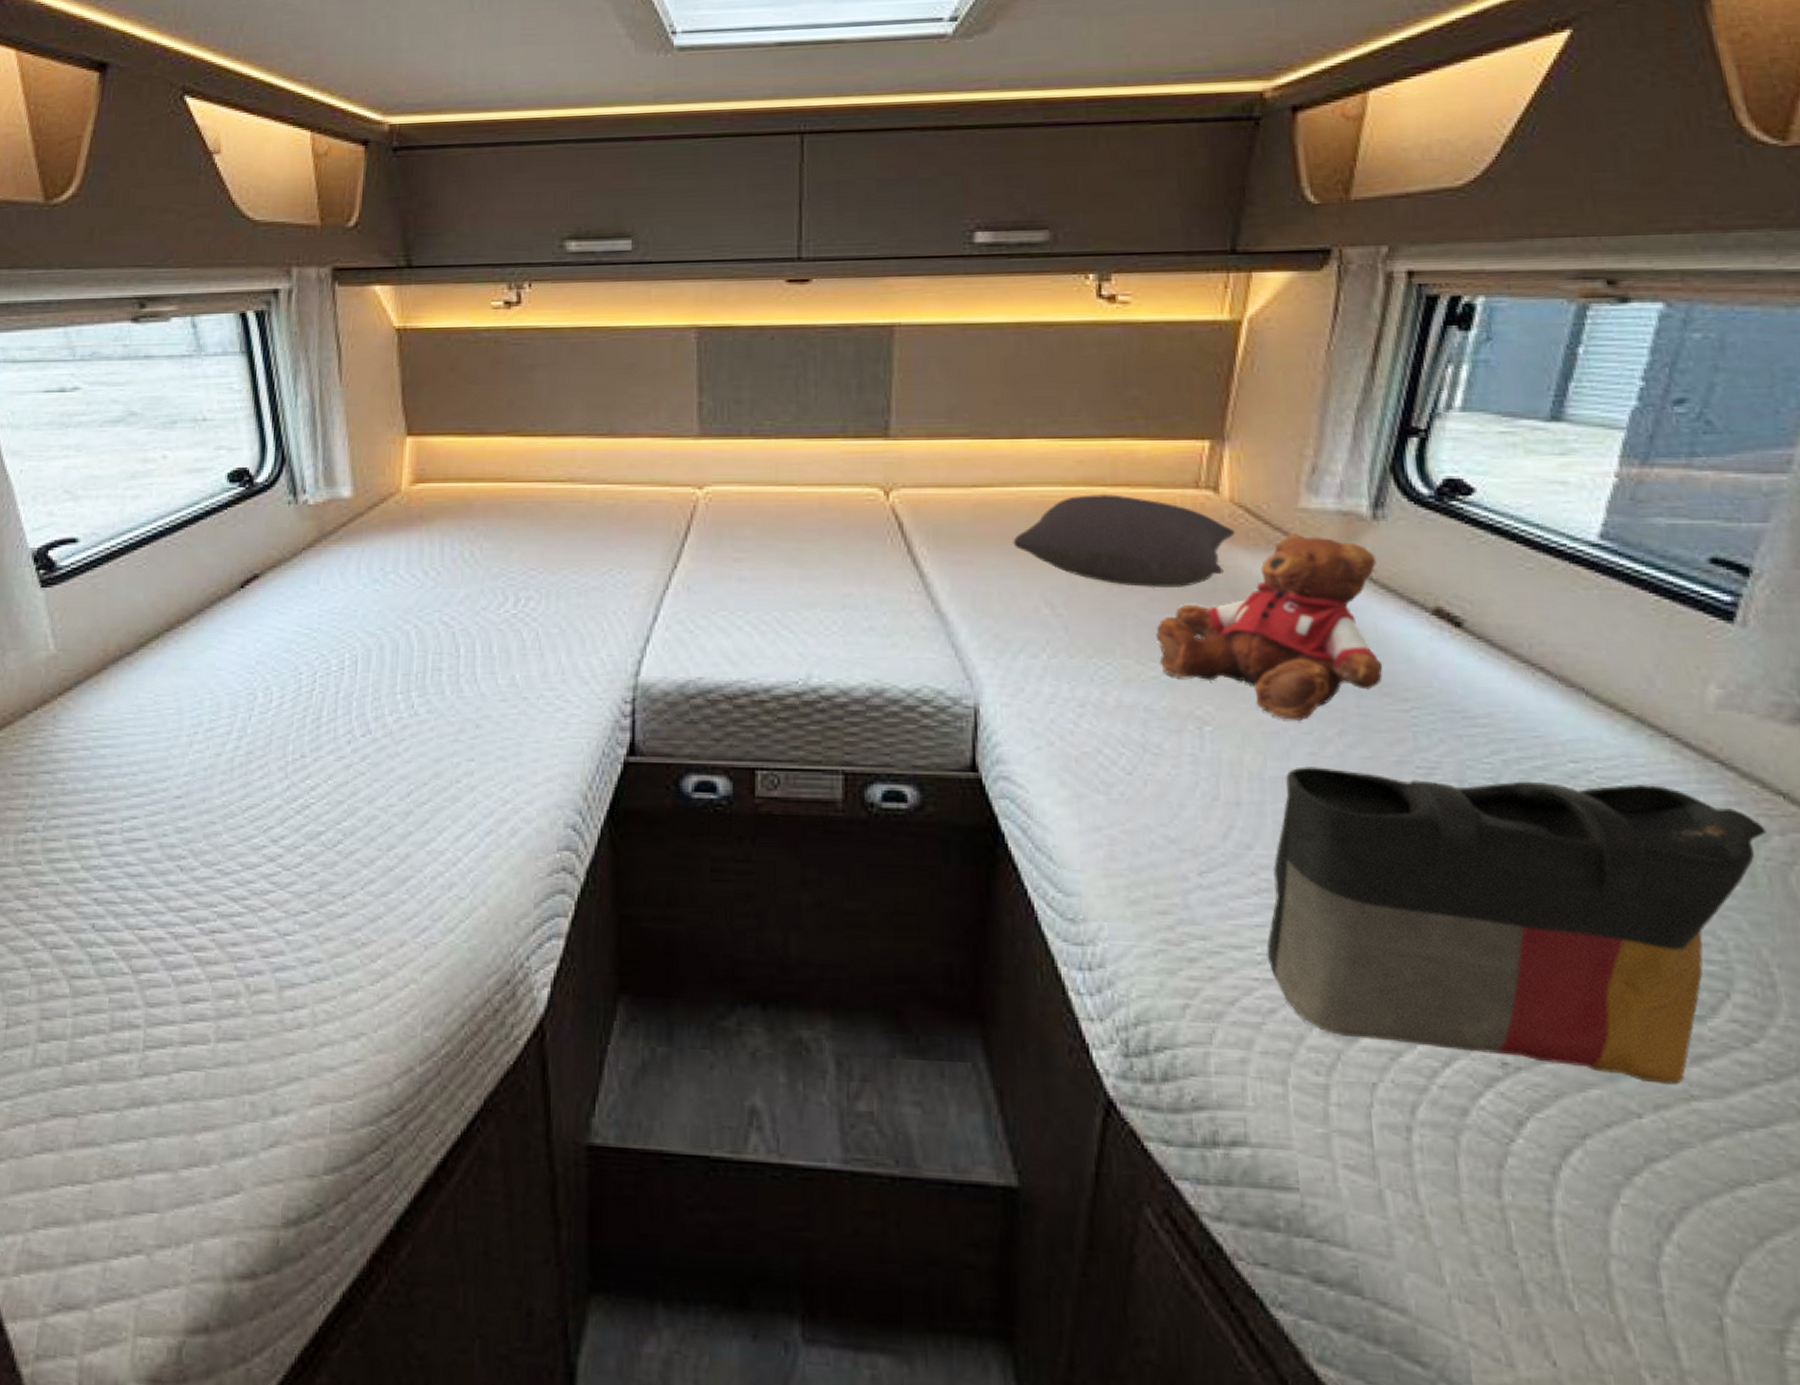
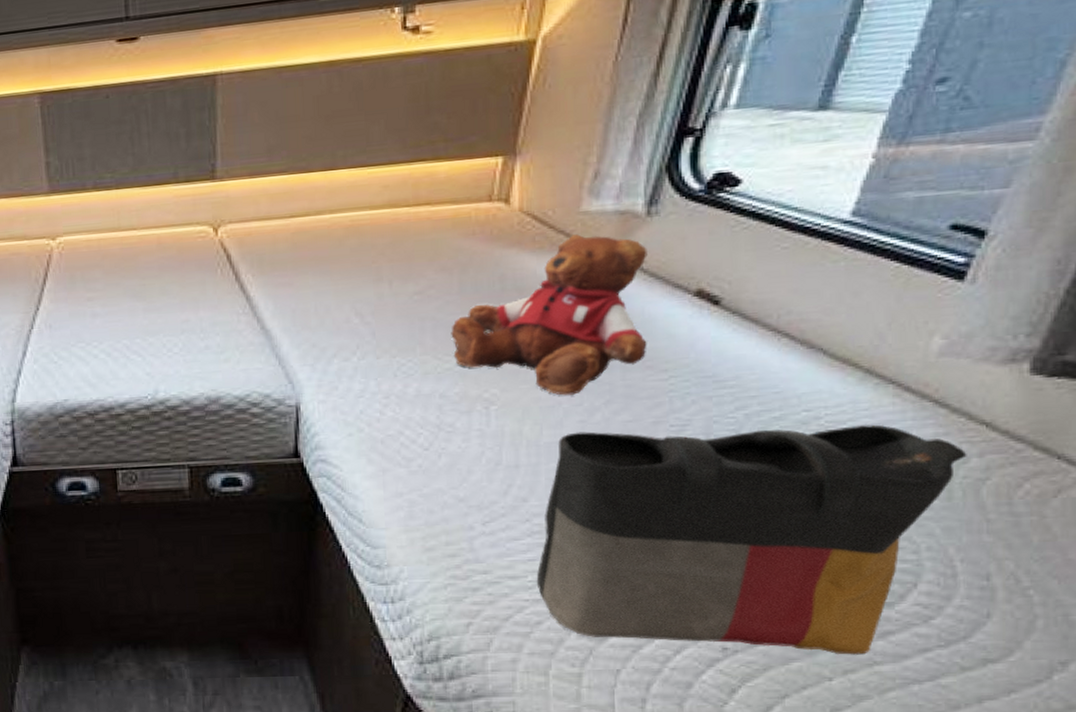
pillow: present [1013,493,1235,589] -> none [327,213,523,294]

